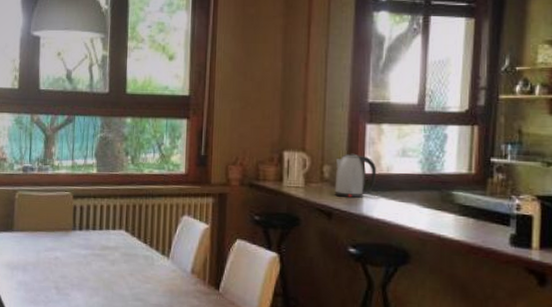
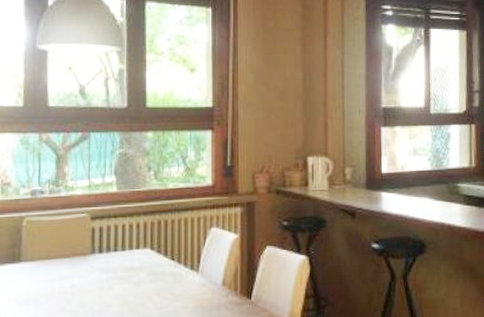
kettle: present [334,153,377,199] -> none [356,155,393,197]

